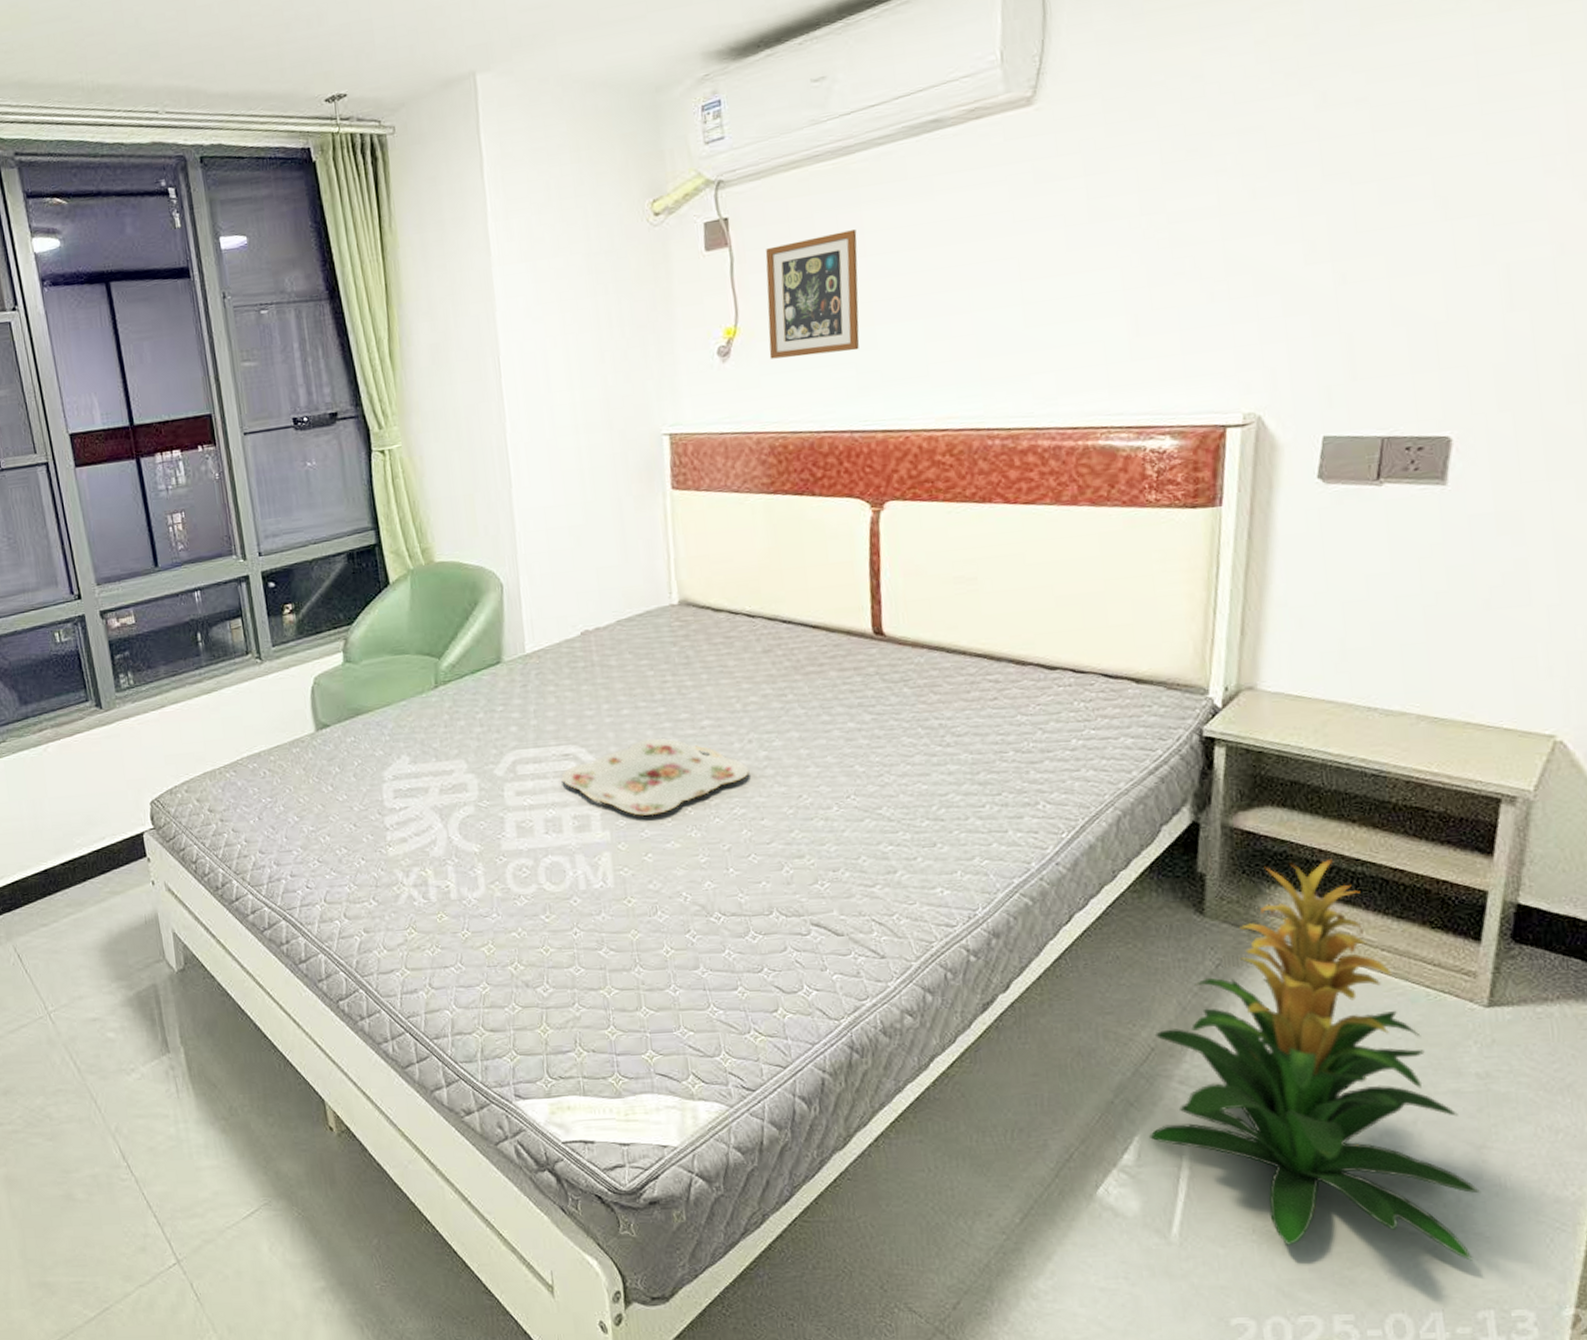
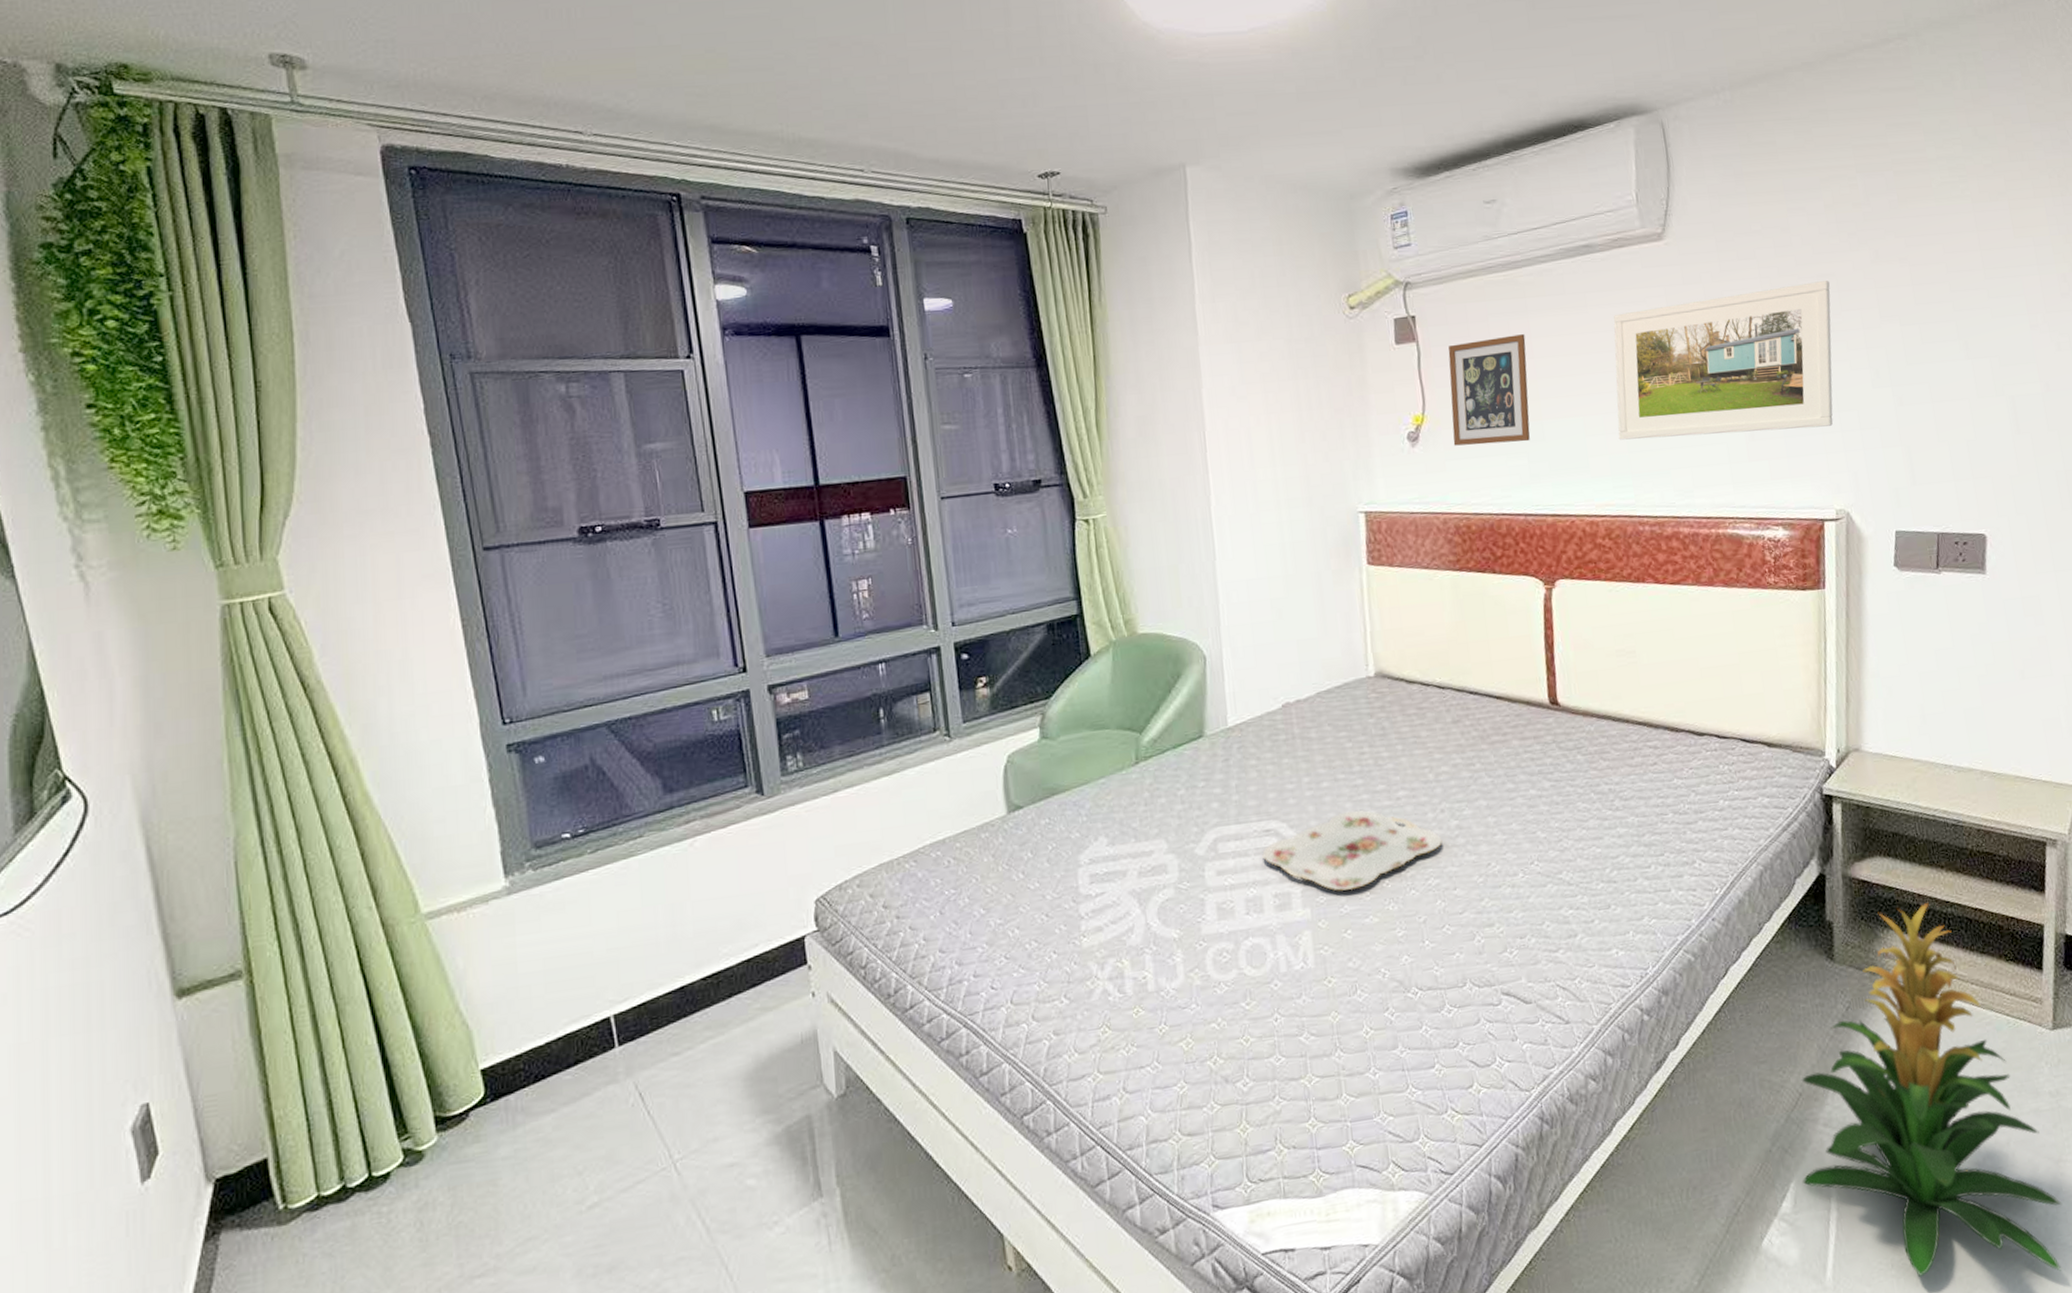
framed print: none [965,136,1255,344] -> present [1613,281,1833,440]

